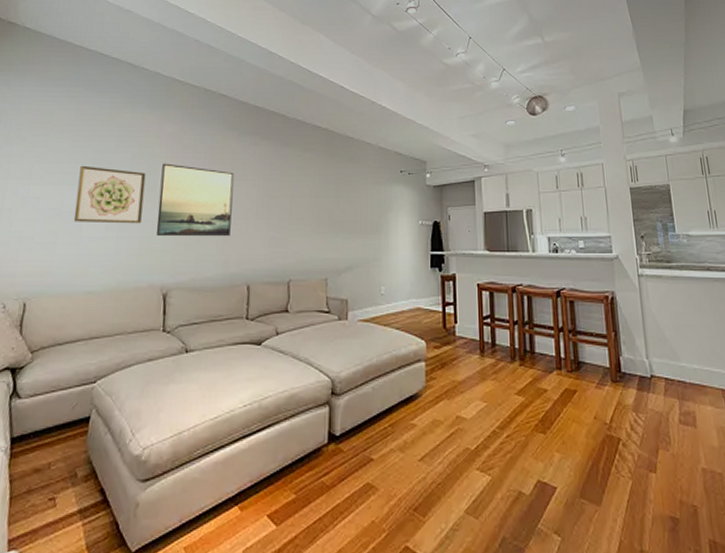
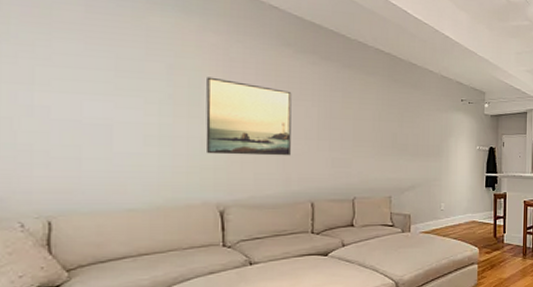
wall art: present [73,165,146,224] -> none [100,72,187,140]

